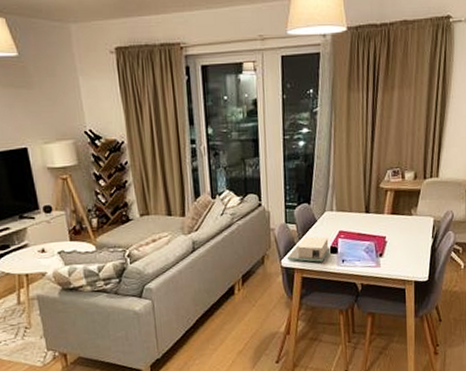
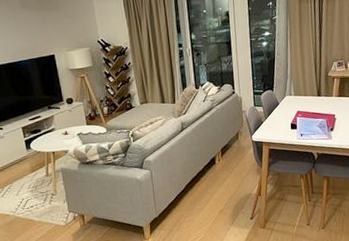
tissue box: present [287,236,330,262] -> none [256,116,291,137]

